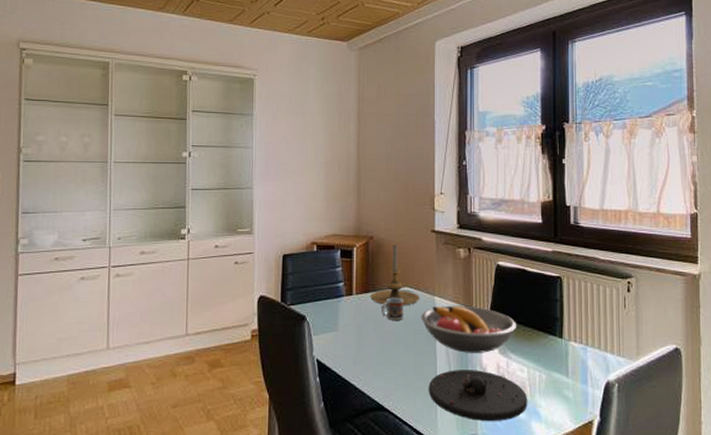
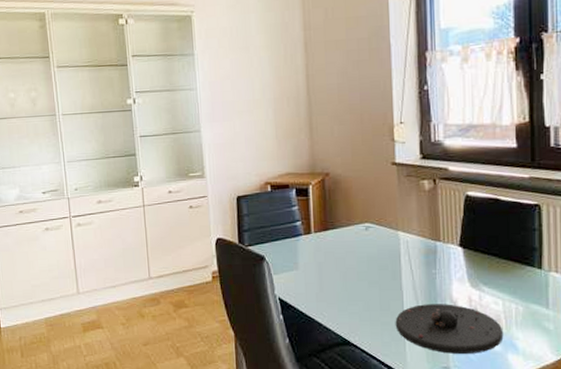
candle holder: present [370,244,421,306] -> none [330,179,383,243]
cup: present [382,297,404,320] -> none [342,234,367,257]
fruit bowl: present [421,305,517,353] -> none [384,239,490,287]

